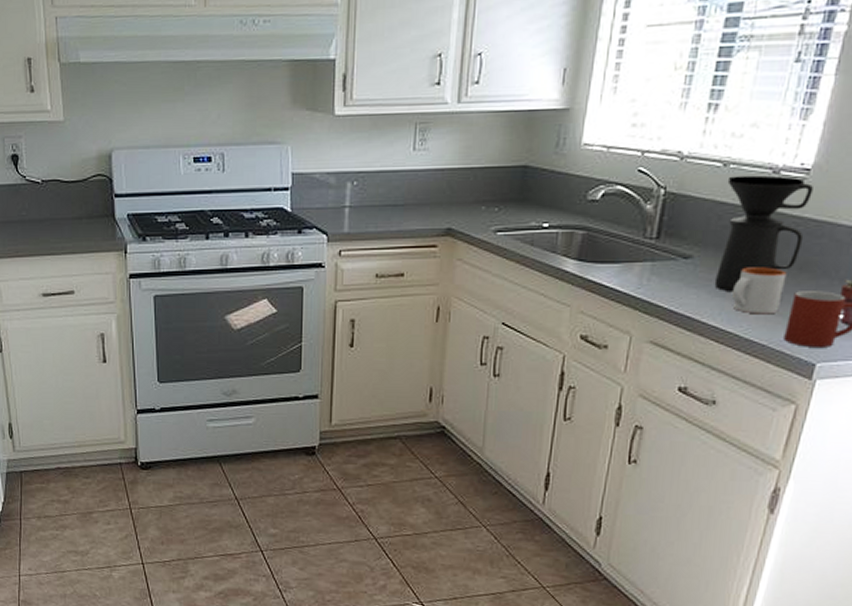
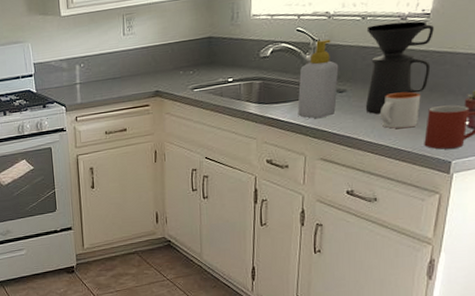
soap bottle: none [627,187,687,289] -> present [297,39,339,119]

